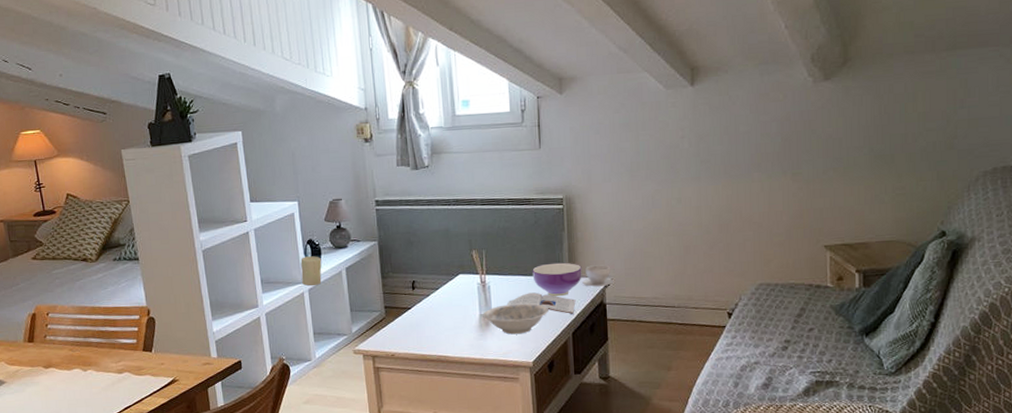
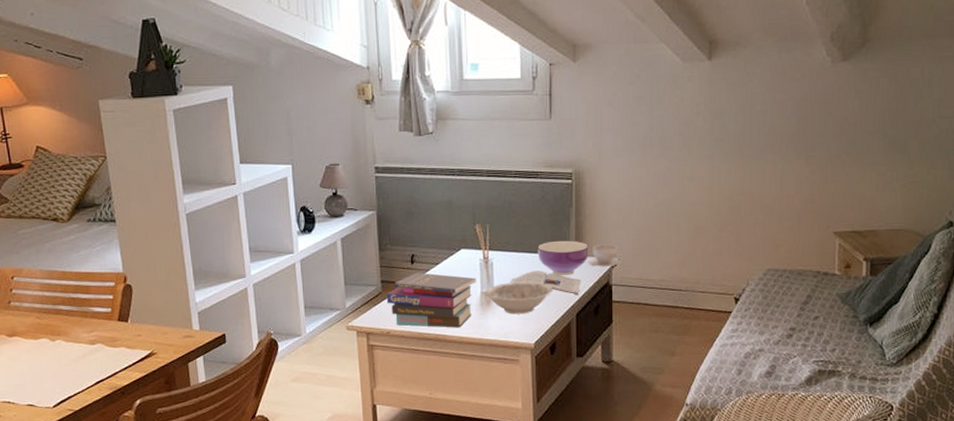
candle: present [300,256,322,287] -> none [293,224,316,257]
books: none [389,297,475,349] -> present [386,272,477,328]

